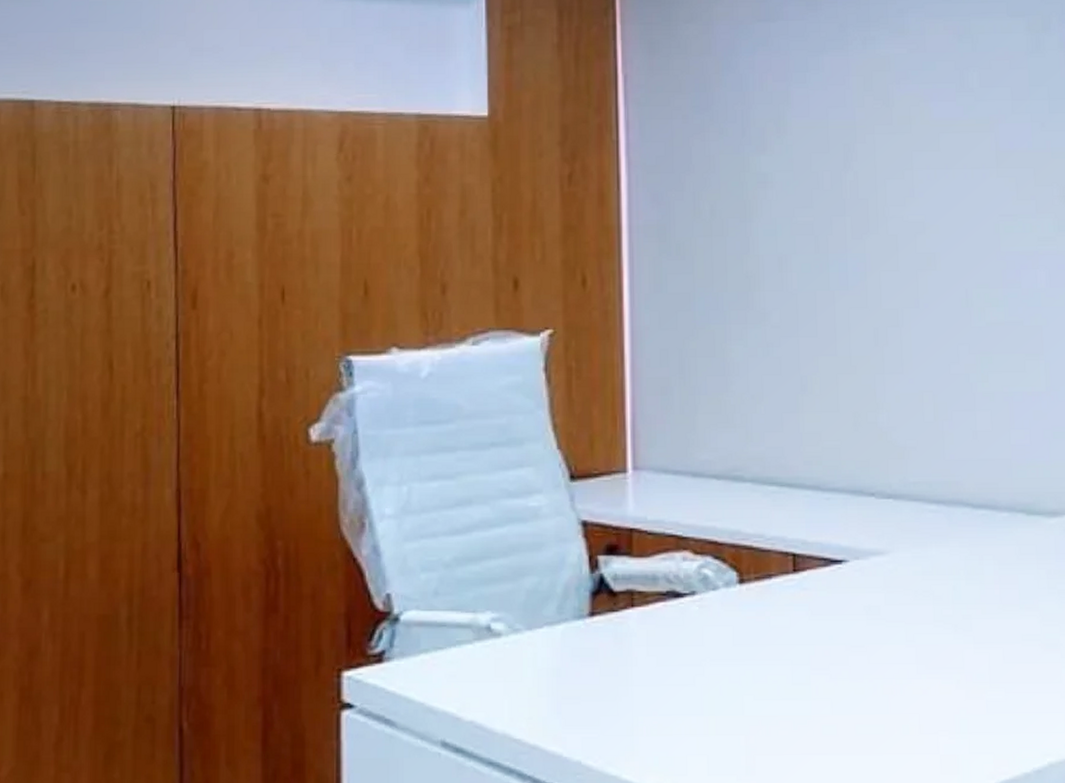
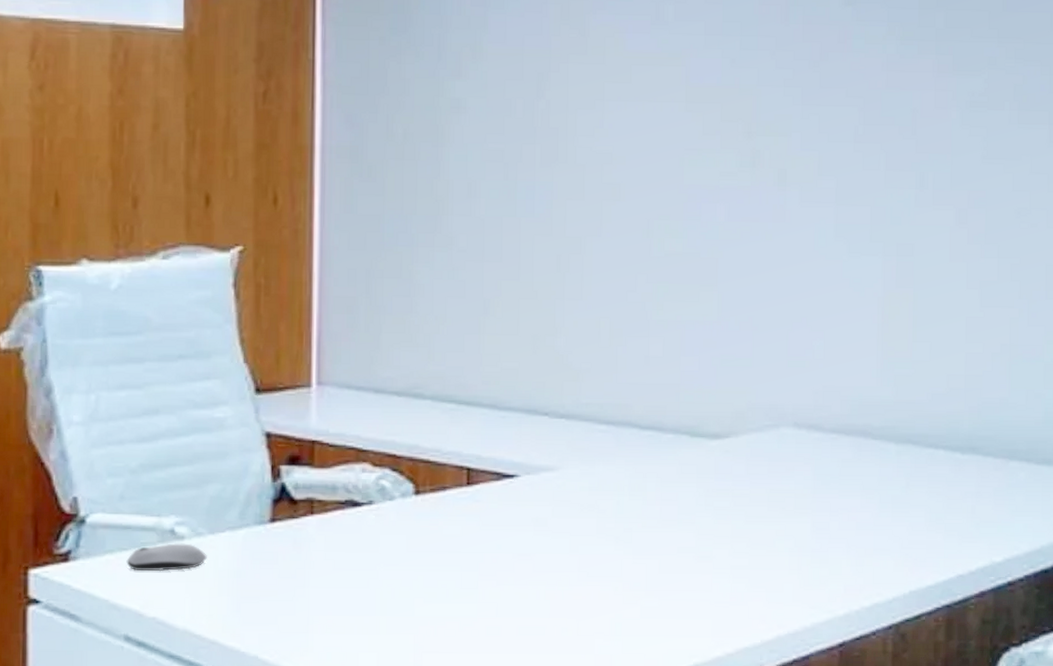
computer mouse: none [442,641,525,672] -> present [126,543,207,572]

